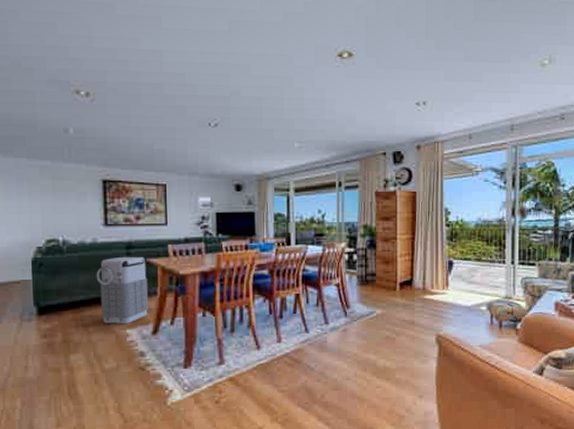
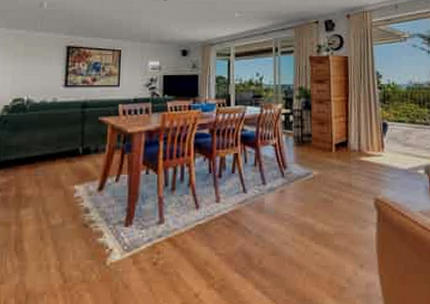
grenade: present [96,256,149,324] -> none [52,115,98,180]

